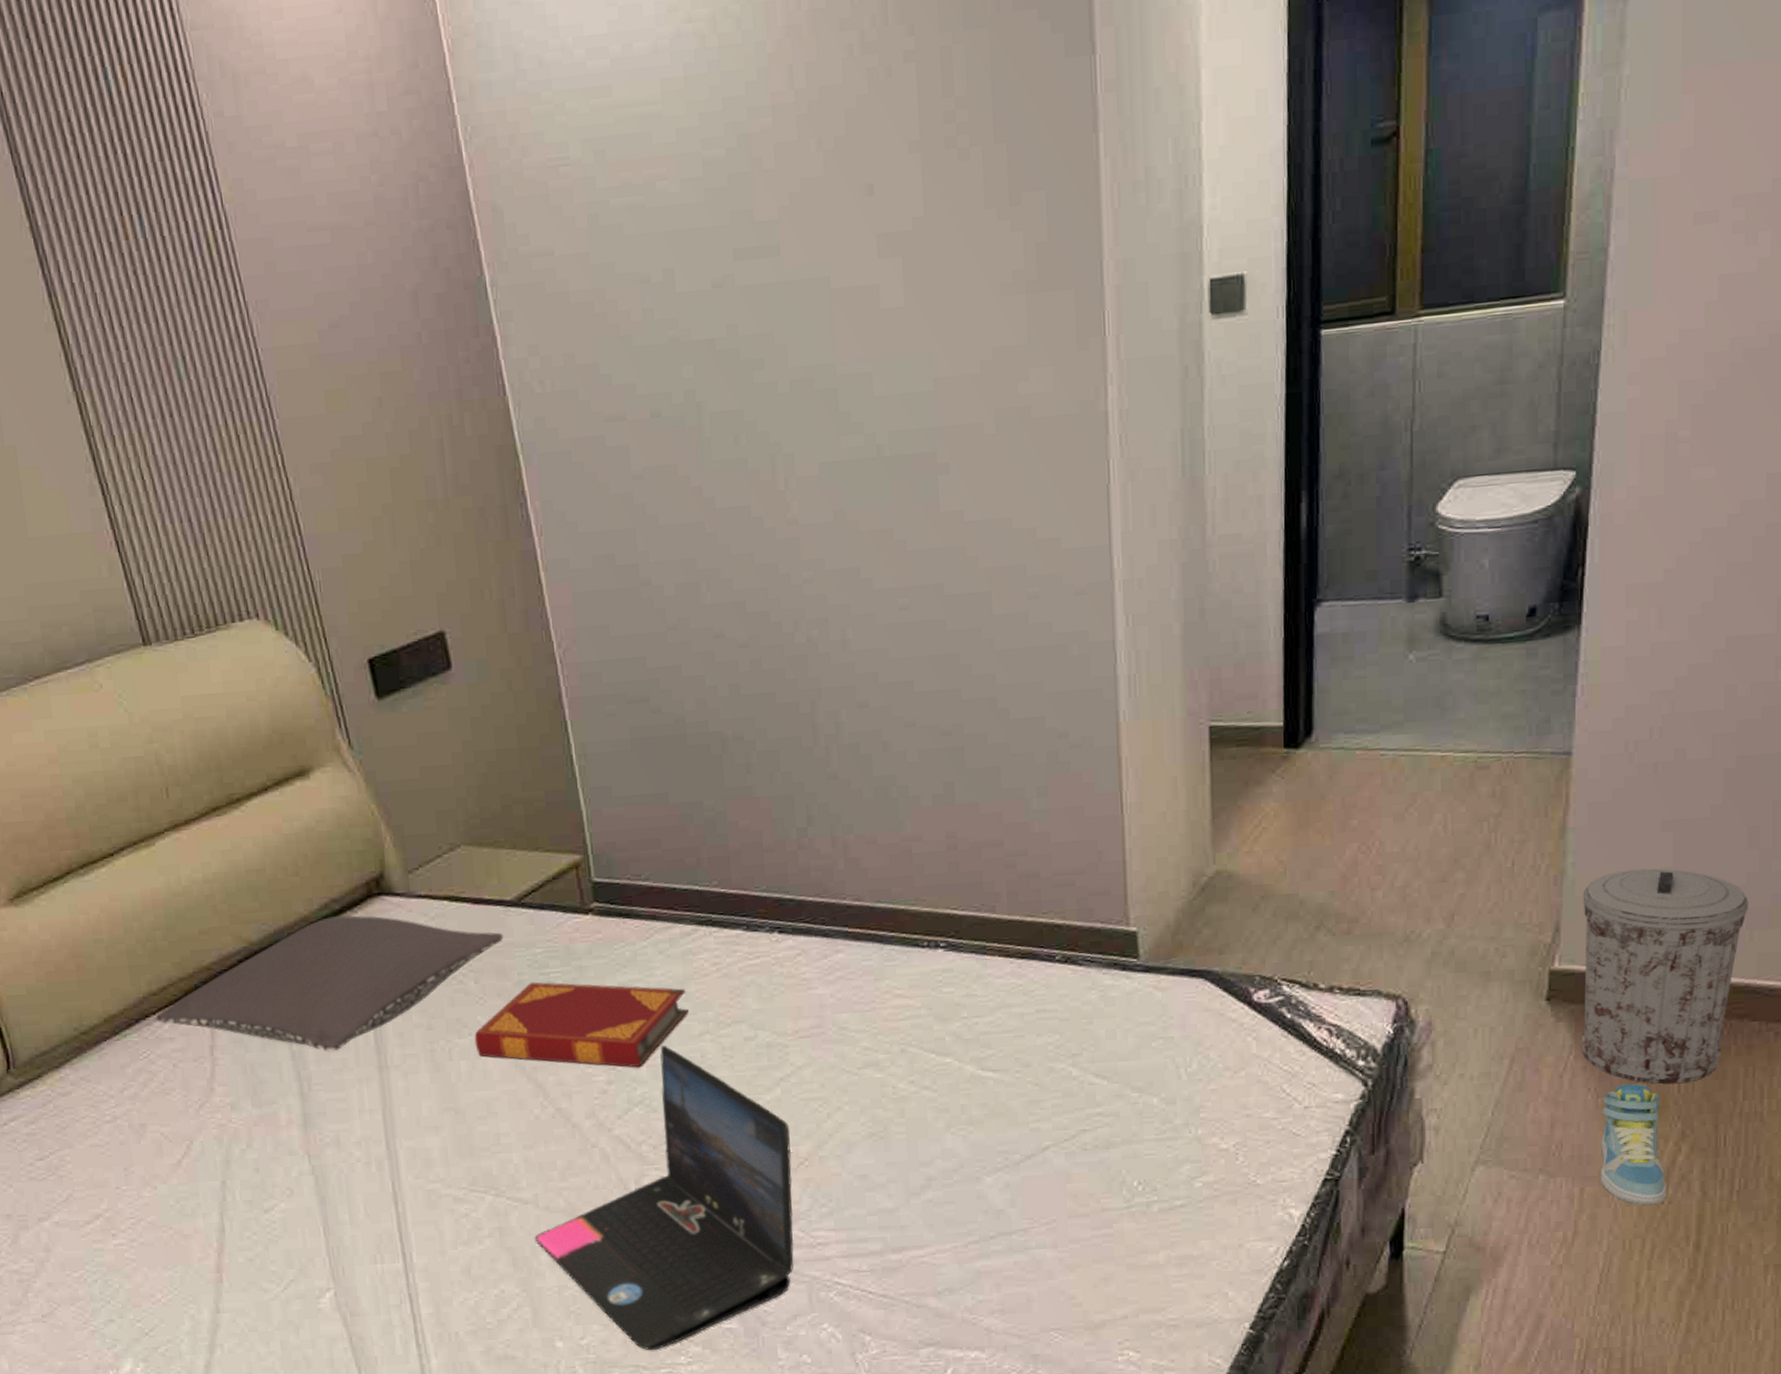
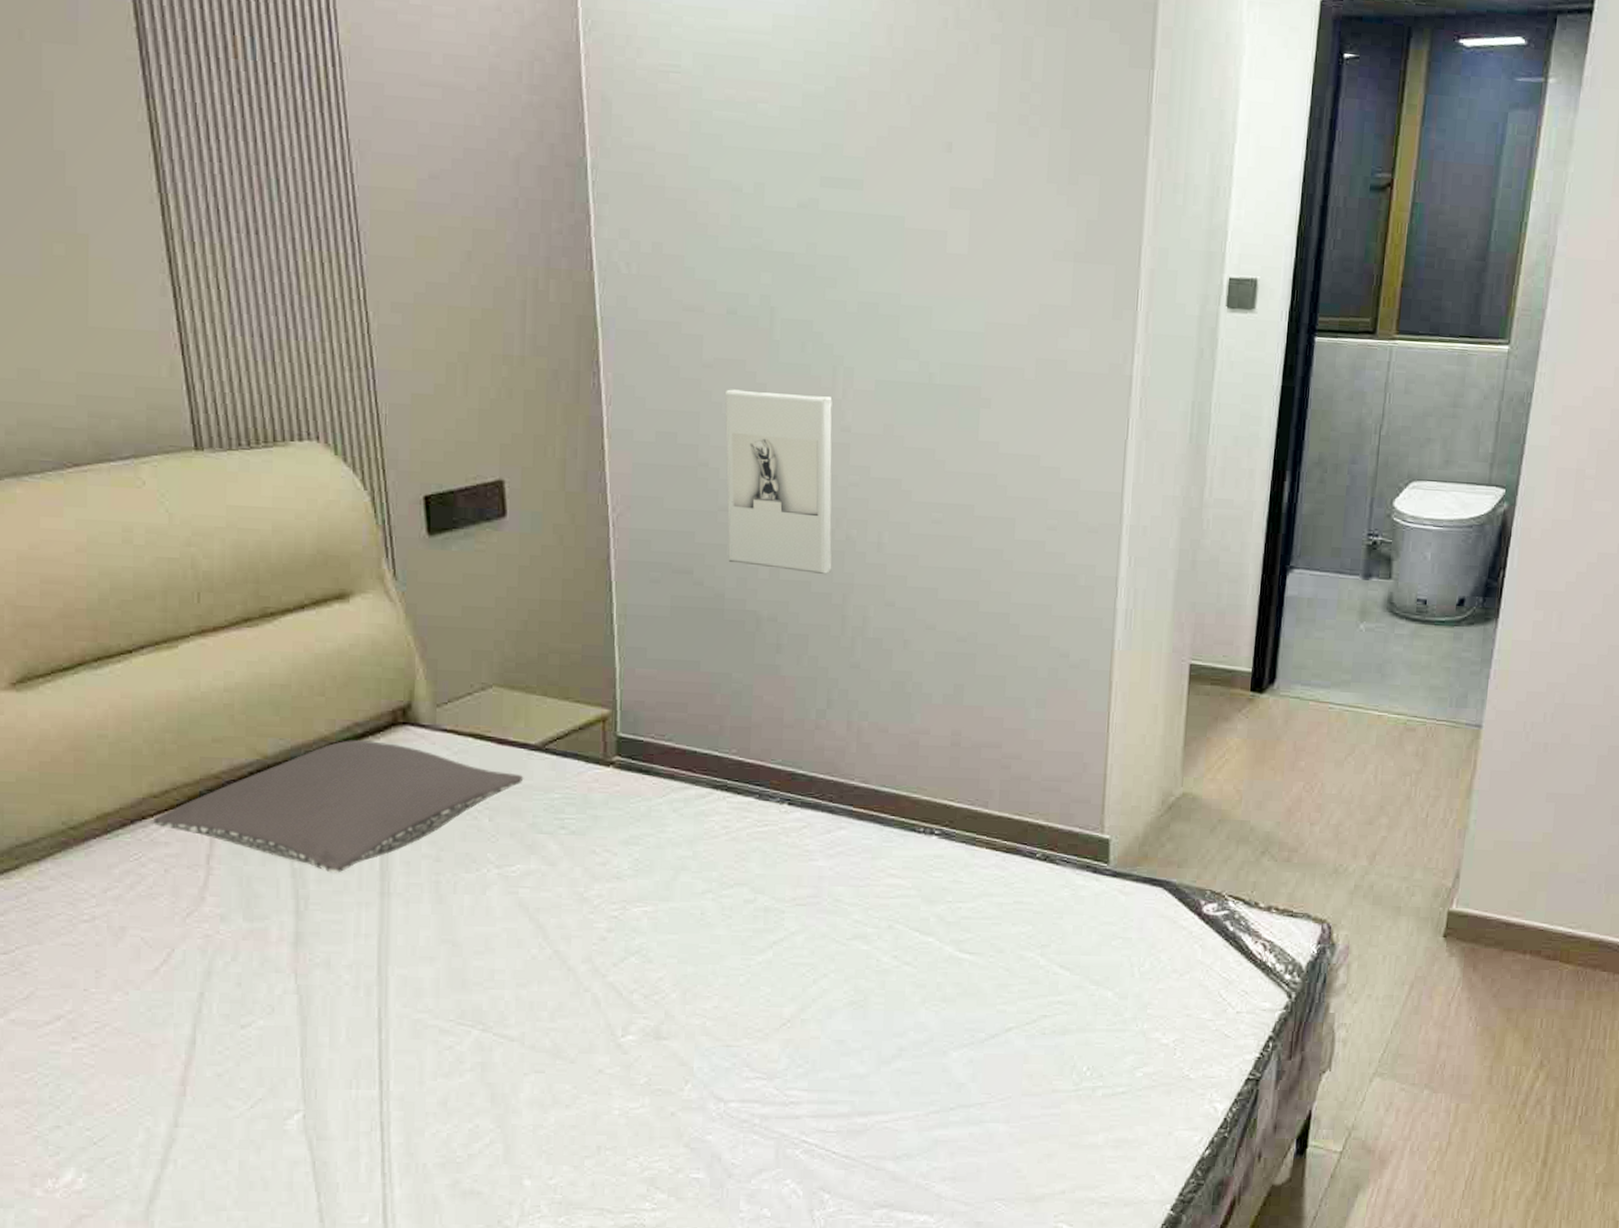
hardback book: present [474,982,689,1068] -> none [481,825,694,919]
laptop: present [534,1045,794,1351] -> none [516,899,776,1195]
wall sculpture: none [660,490,796,684] -> present [725,389,832,575]
trash can: present [1582,868,1749,1084] -> none [1468,831,1608,1020]
sneaker: present [1599,1084,1666,1205] -> none [1472,1016,1526,1123]

